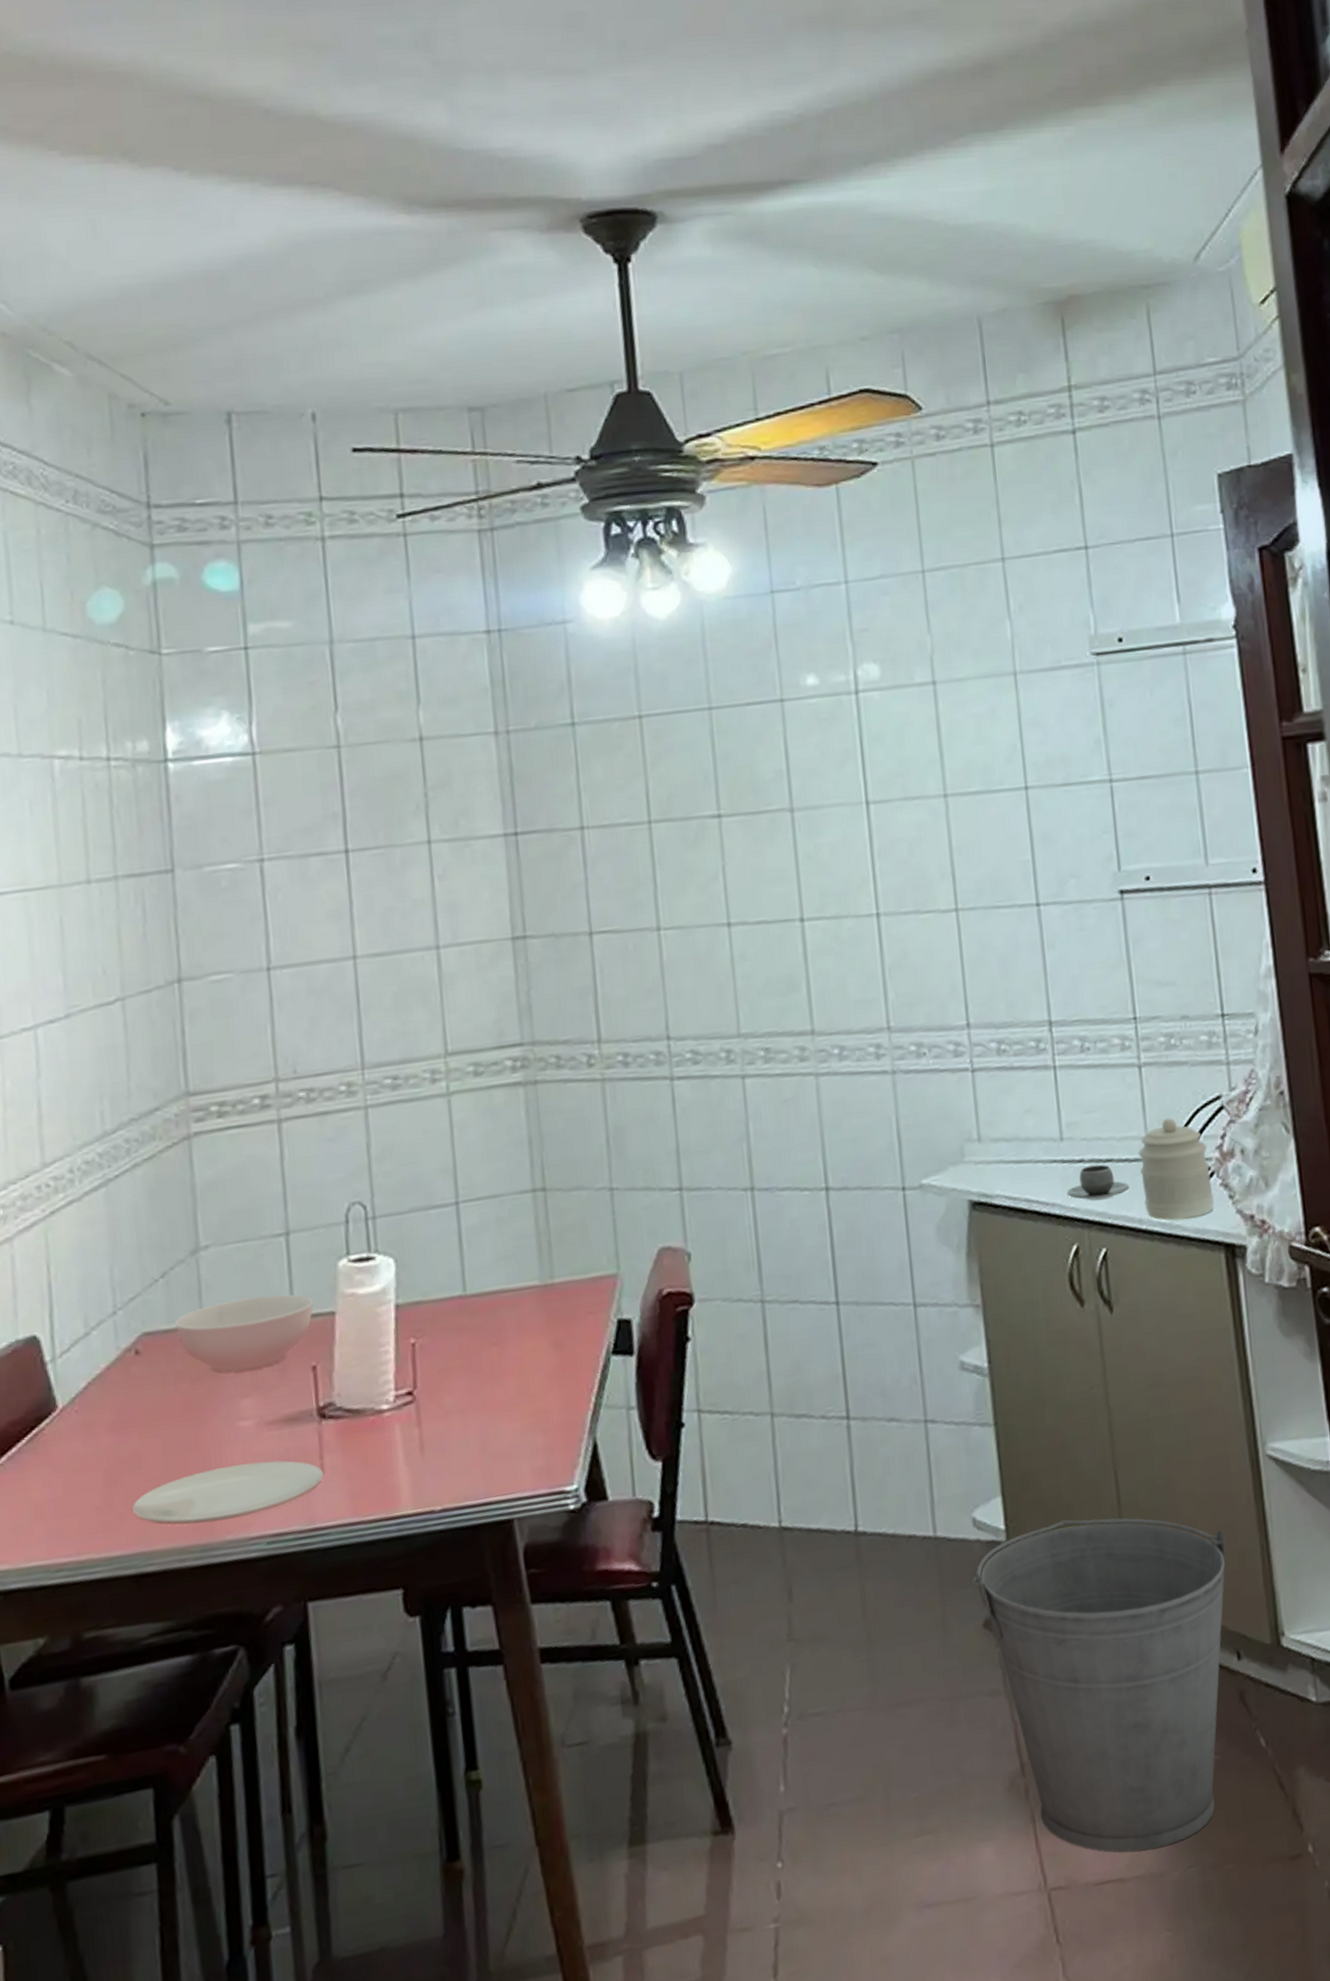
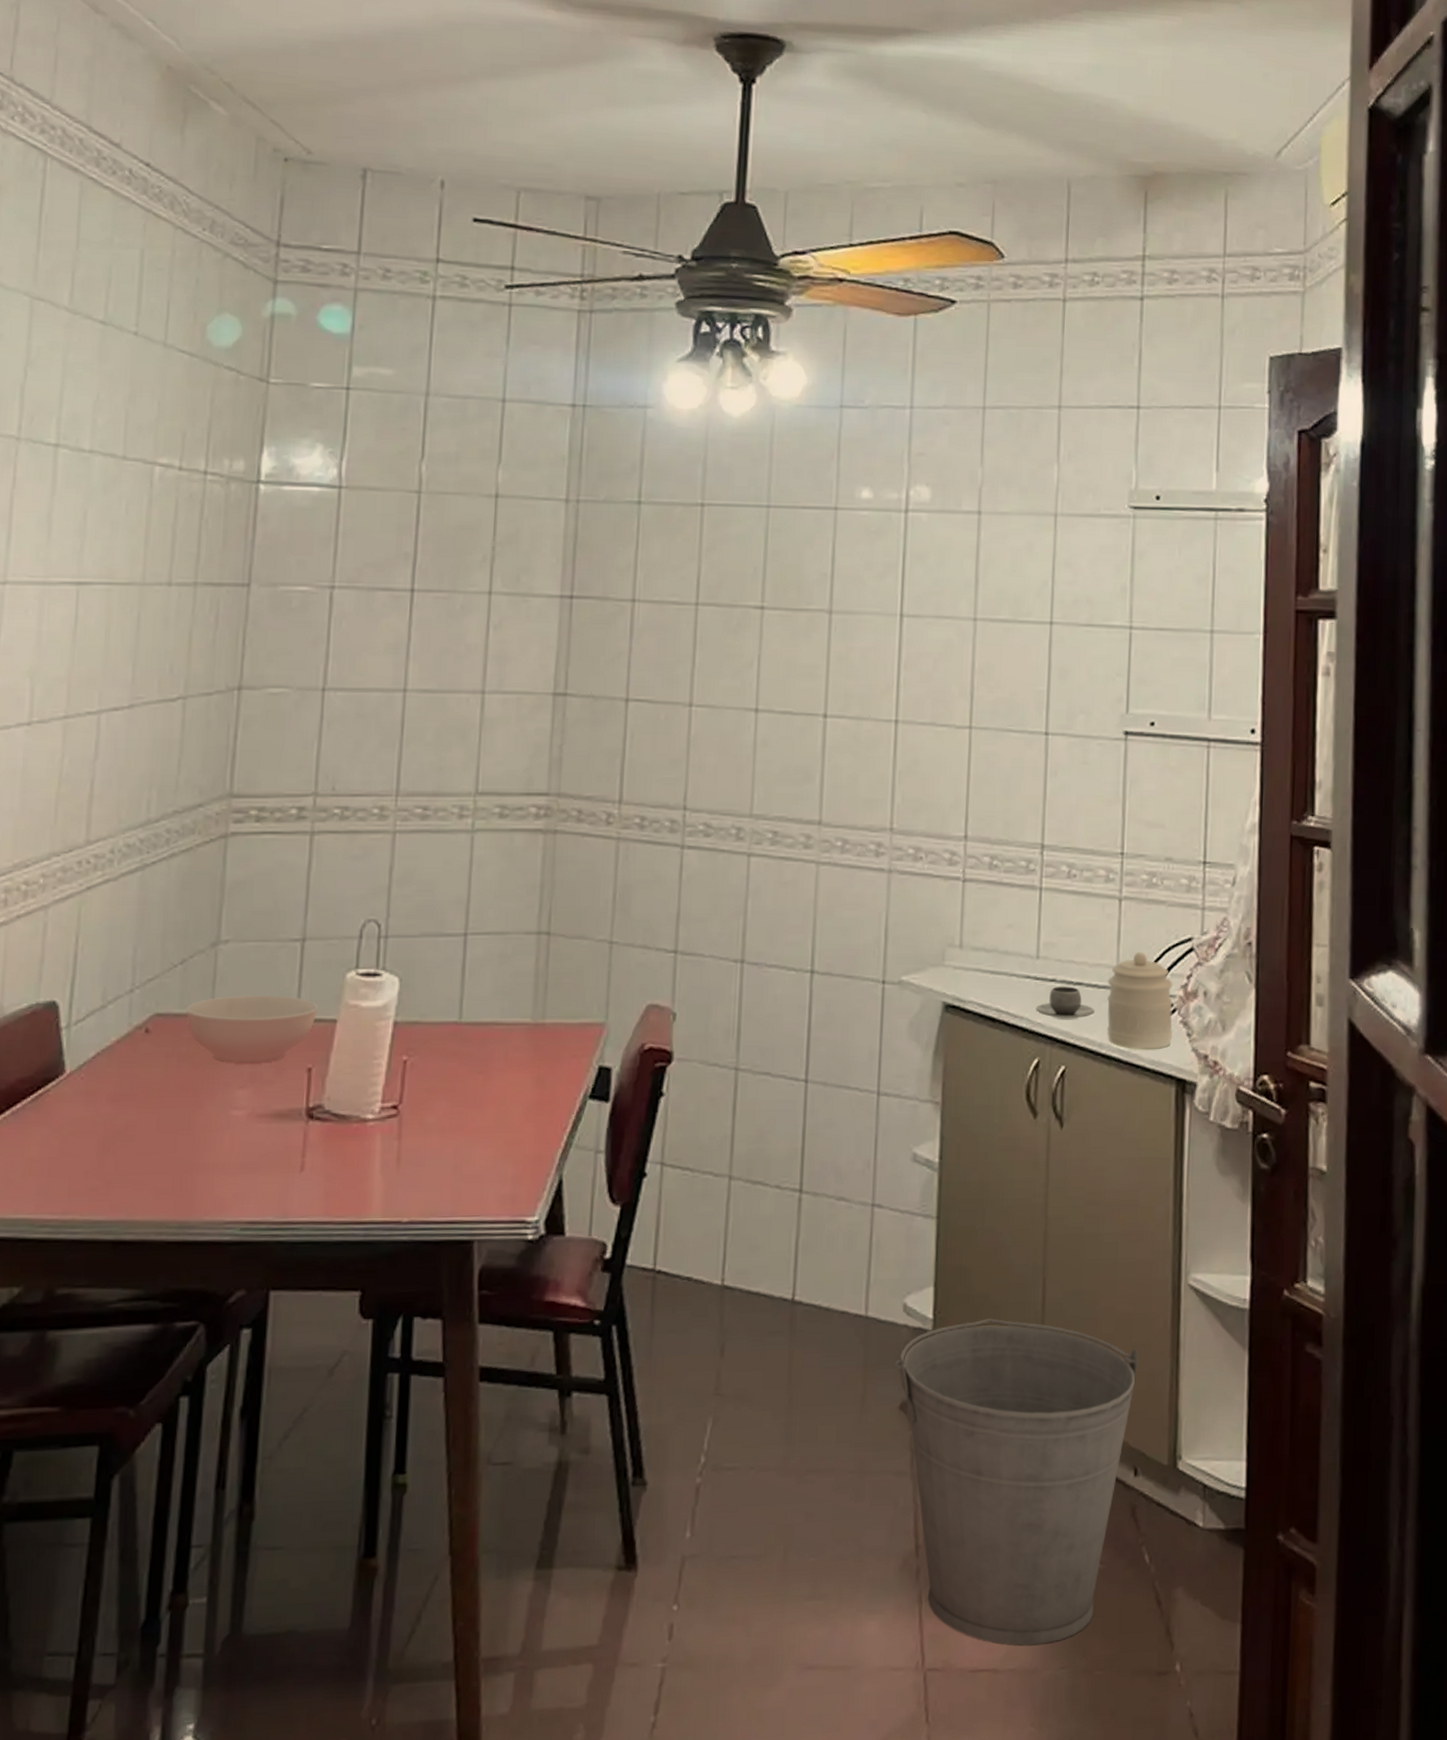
plate: present [133,1460,323,1525] -> none [120,1150,303,1202]

